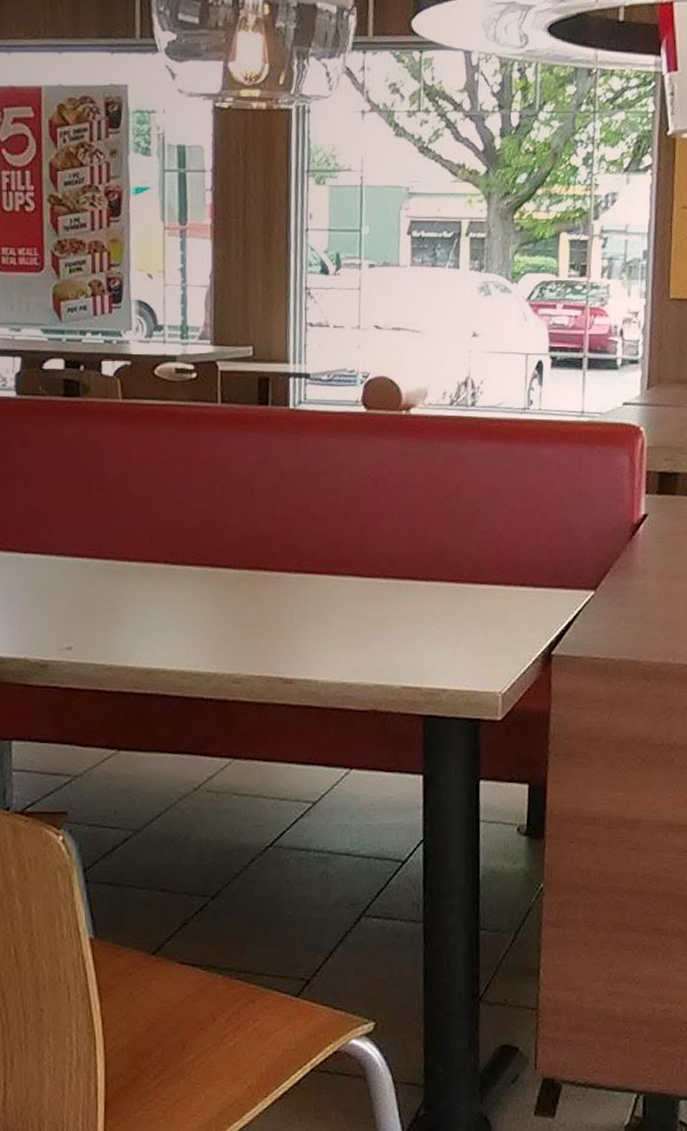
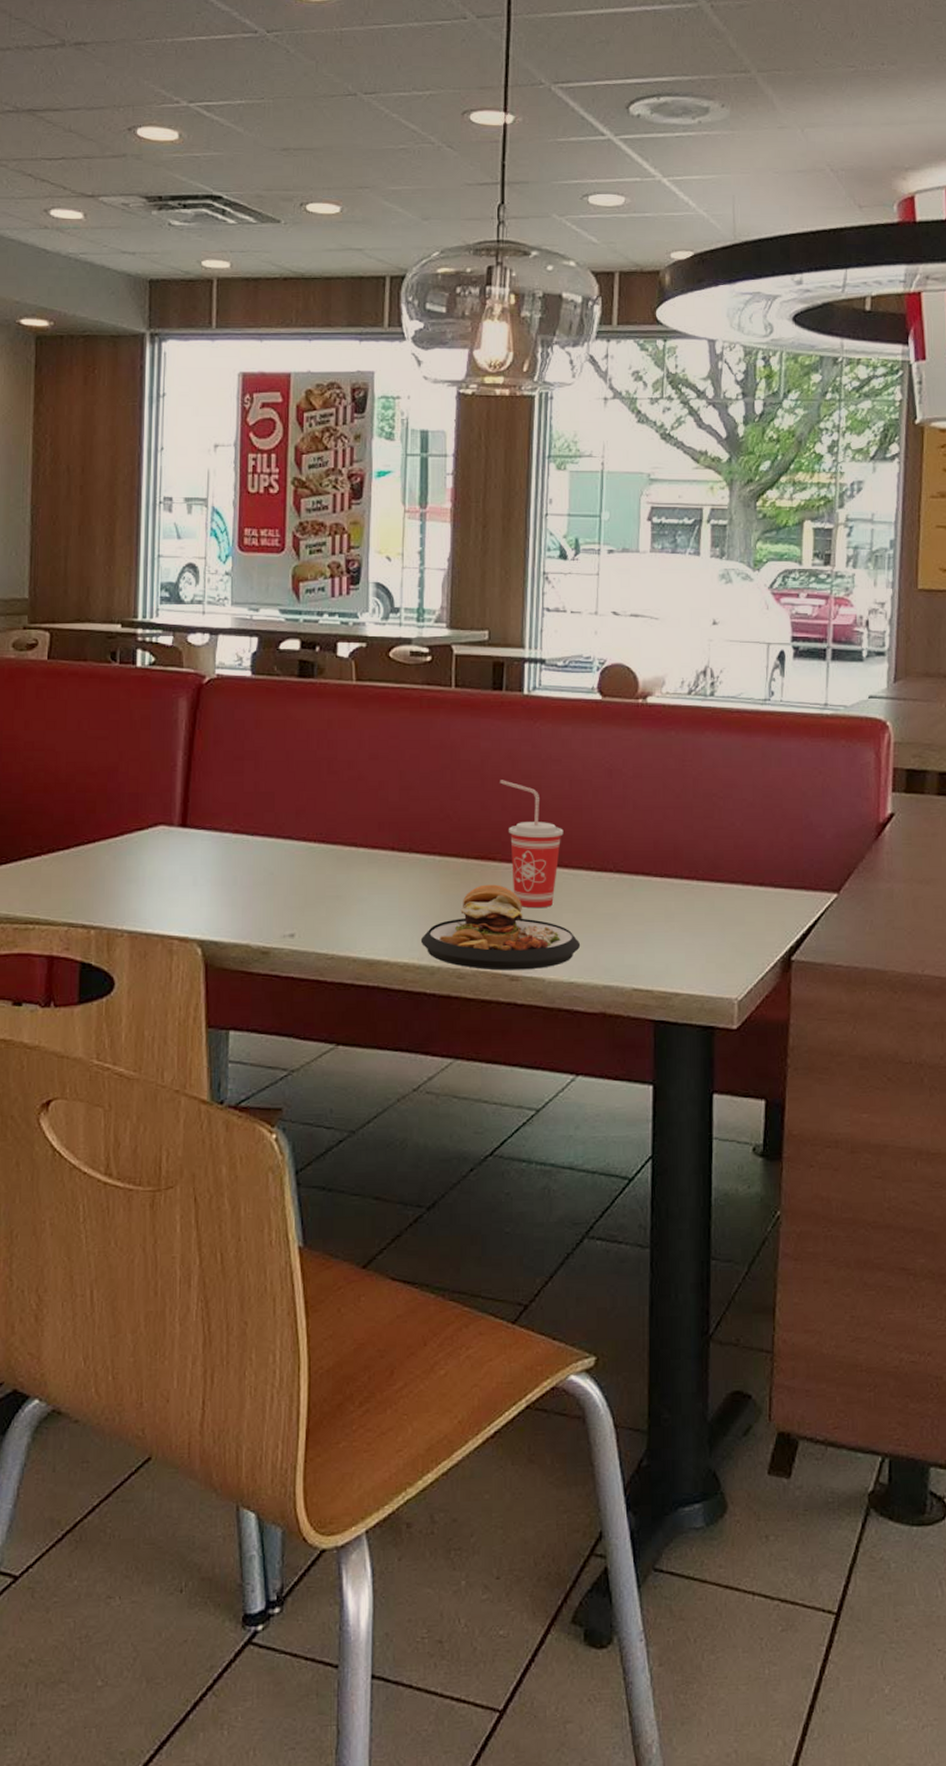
burger: none [196,593,352,674] -> present [420,884,581,970]
beverage cup: none [268,492,332,615] -> present [500,780,564,909]

